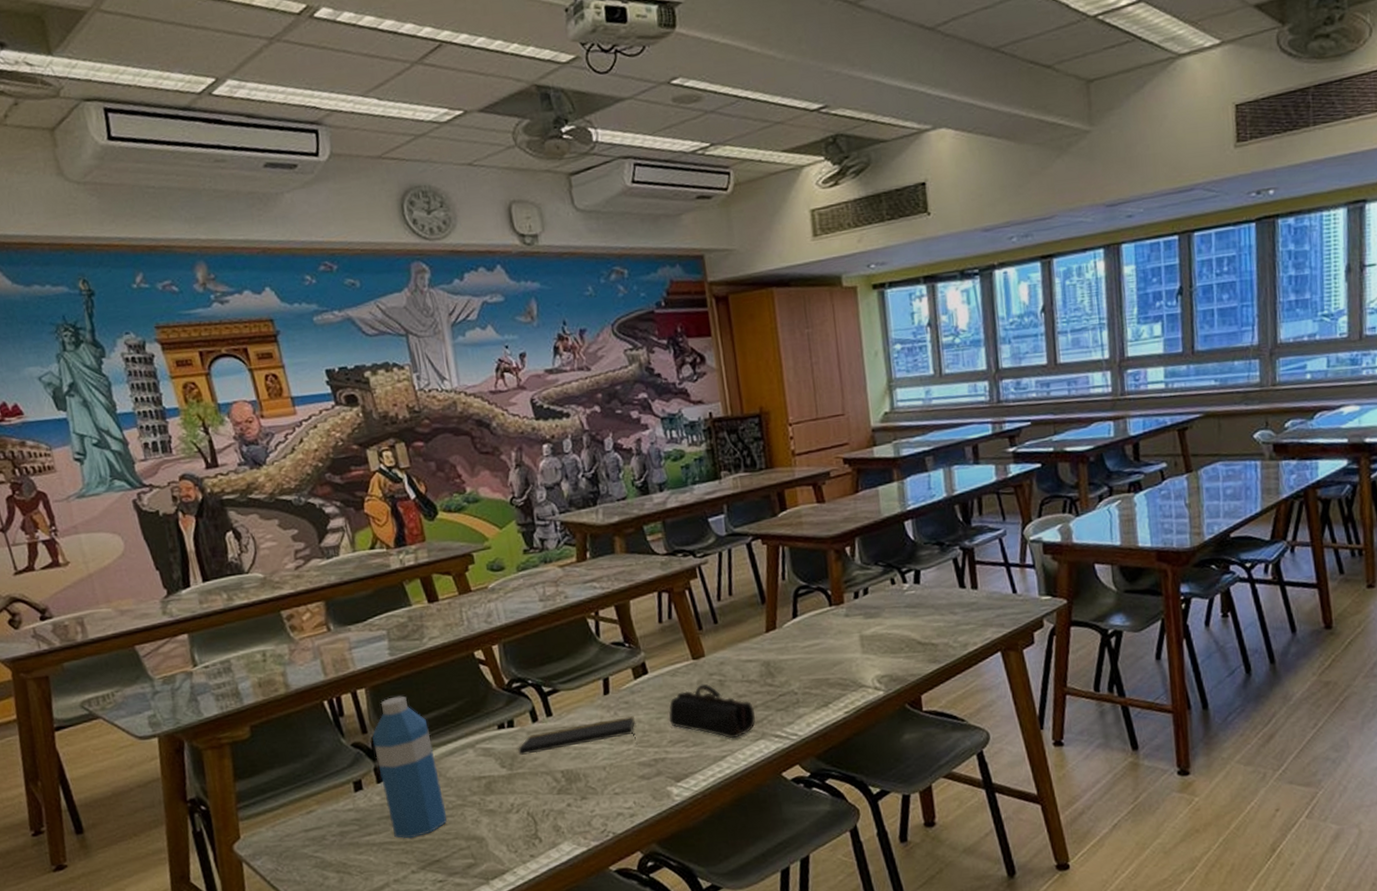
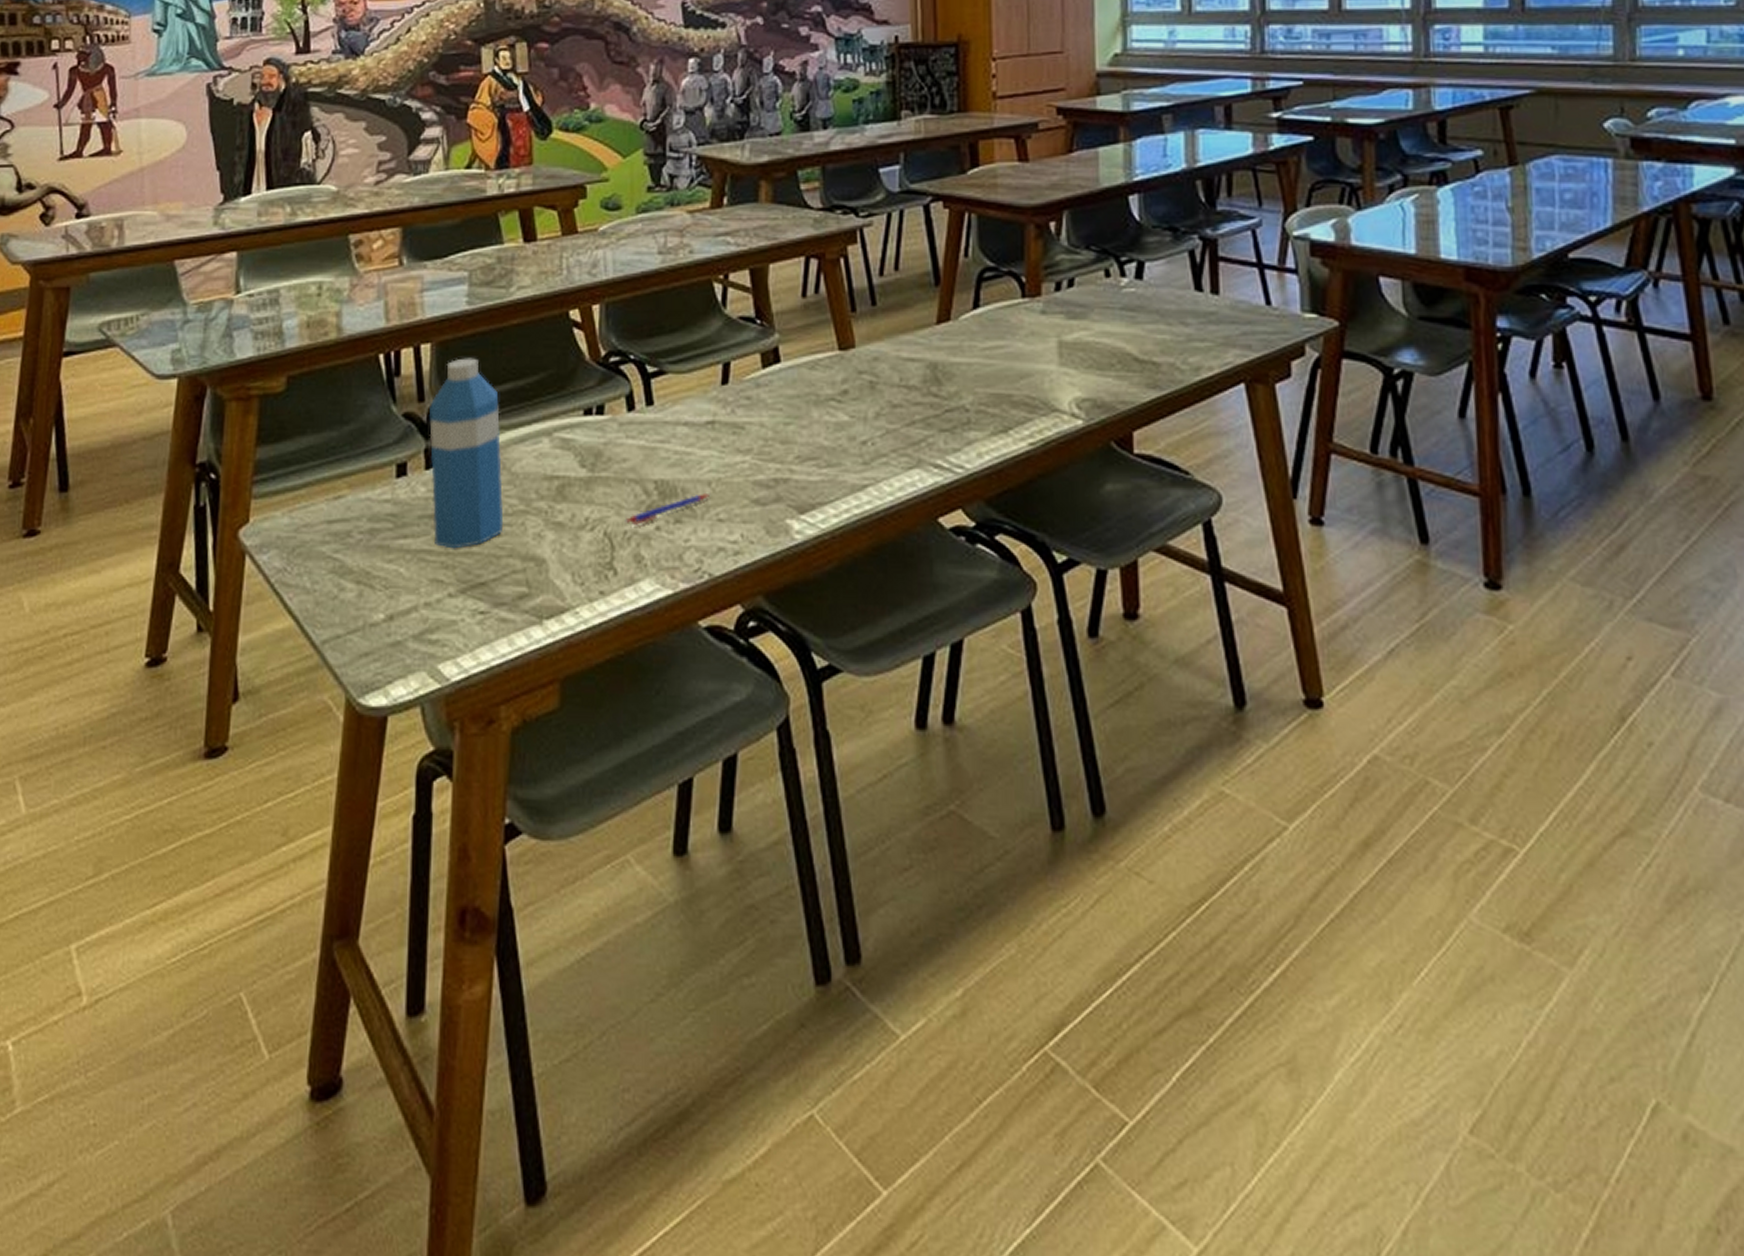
notepad: present [518,716,638,755] -> none [605,417,757,457]
pen: none [542,775,606,805] -> present [625,492,709,525]
pencil case: present [669,683,755,739] -> none [800,384,910,463]

